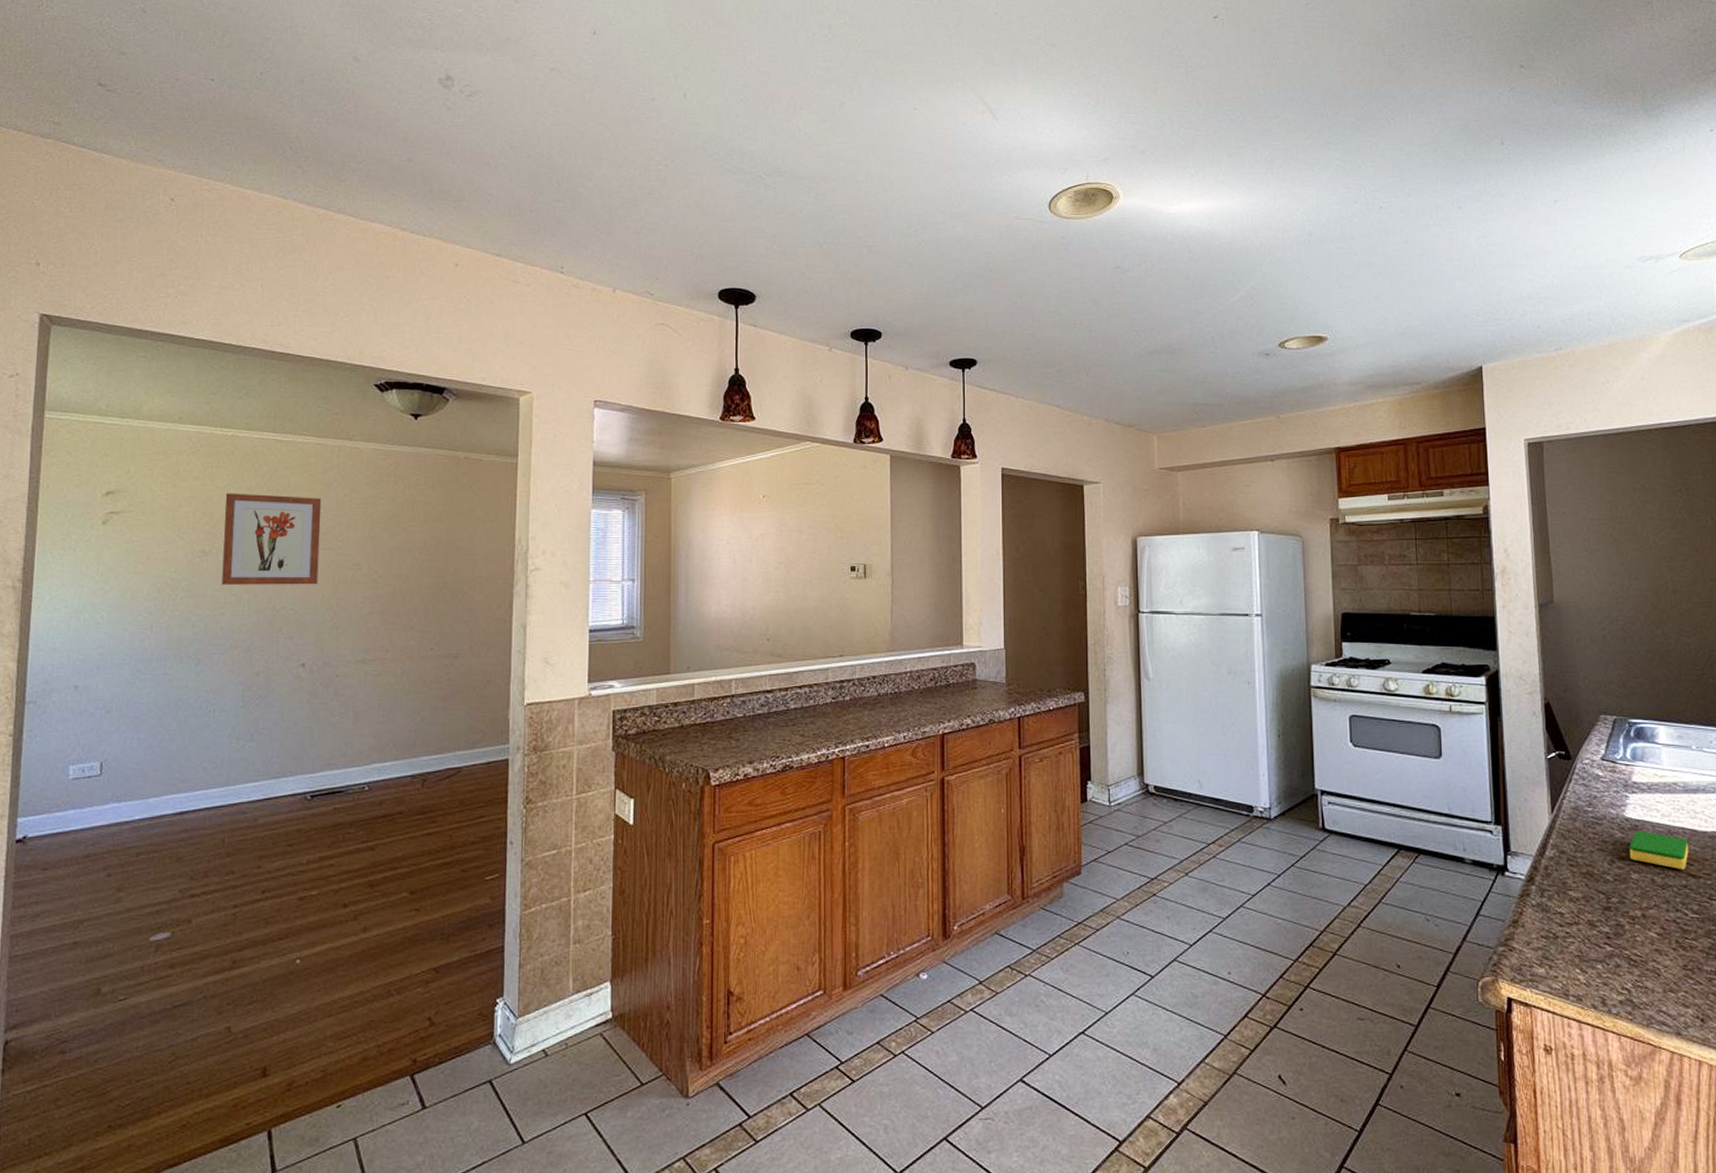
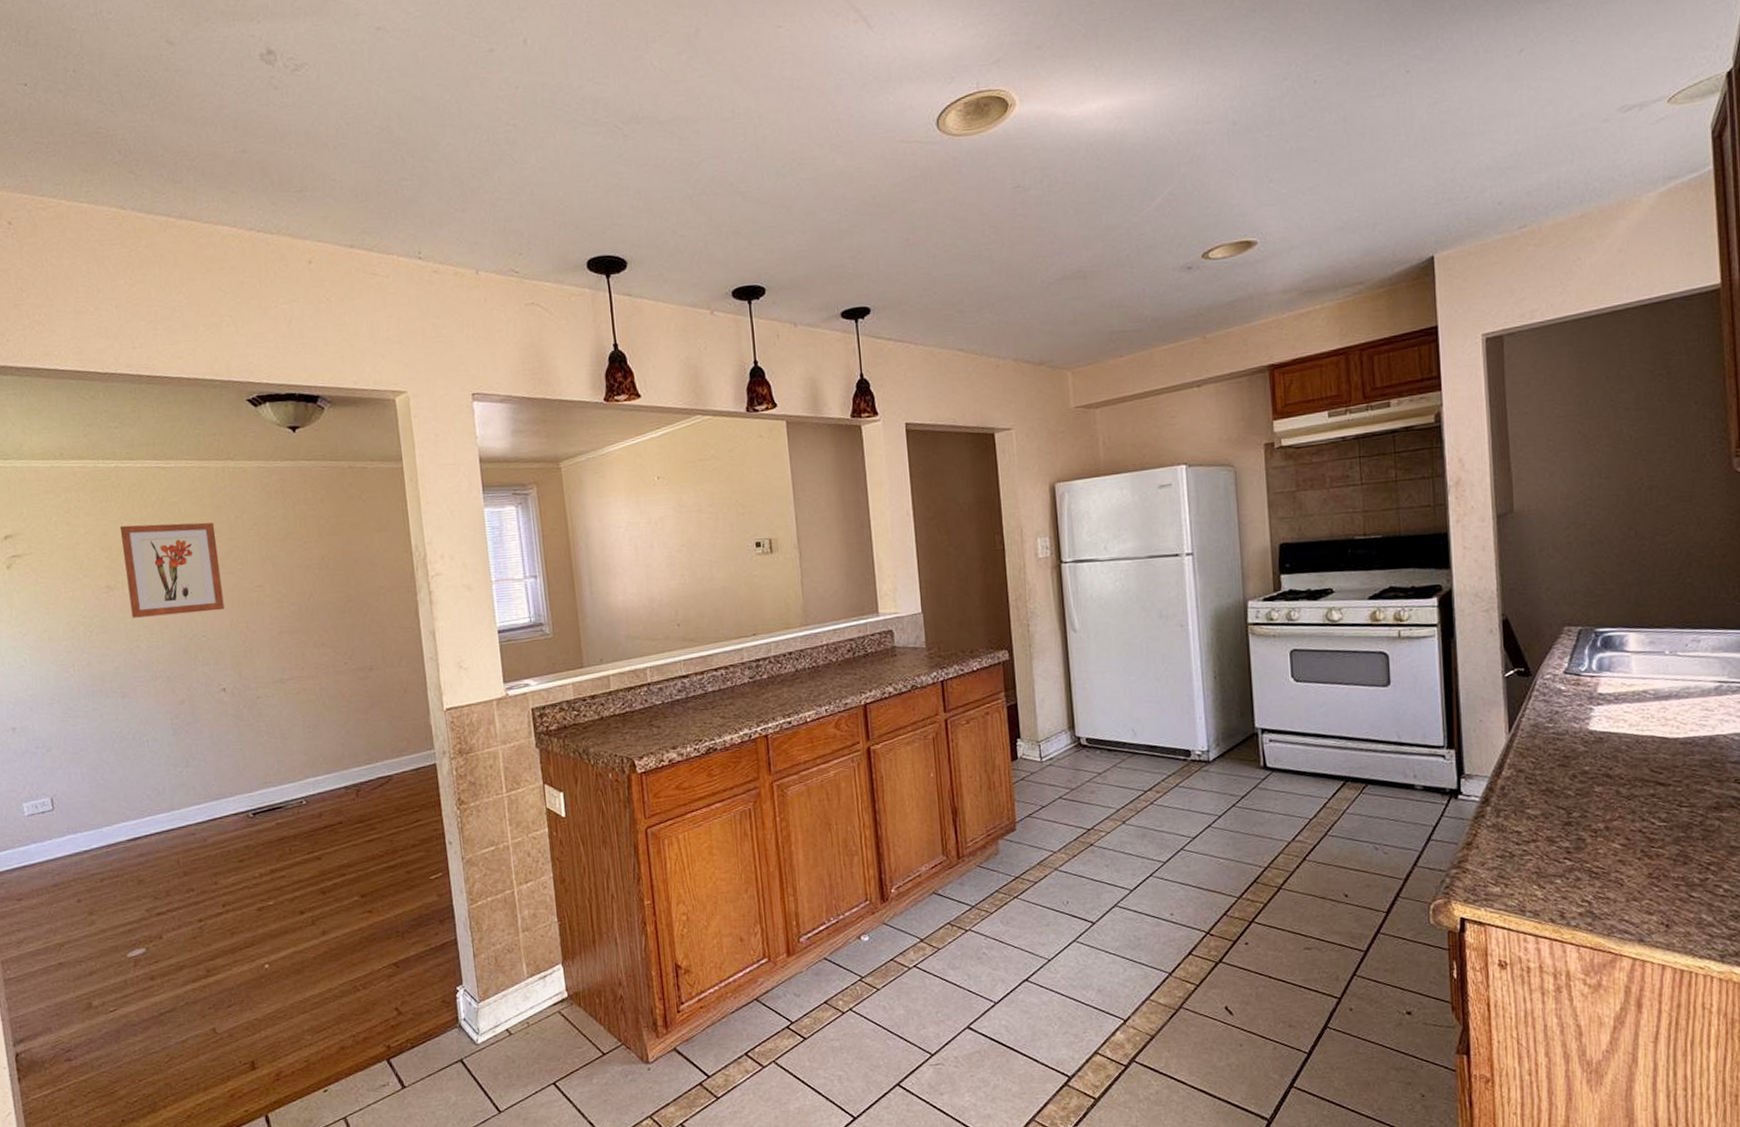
dish sponge: present [1630,830,1689,870] -> none [1593,742,1658,780]

